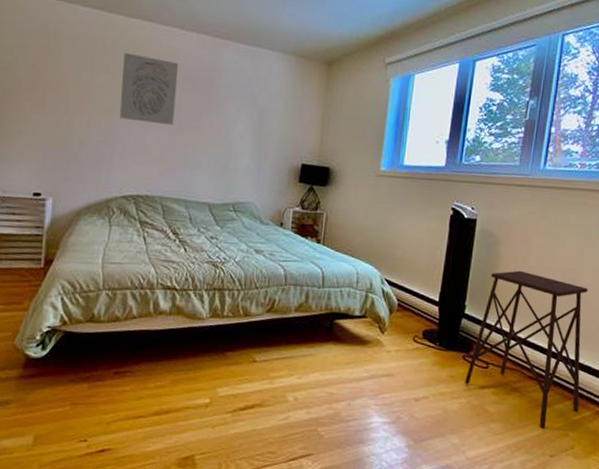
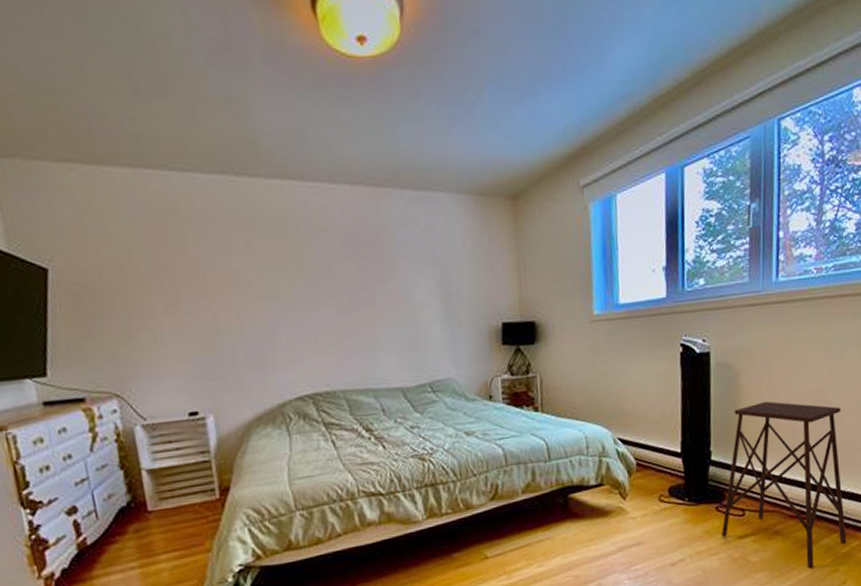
wall art: present [119,52,178,125] -> none [265,222,343,305]

